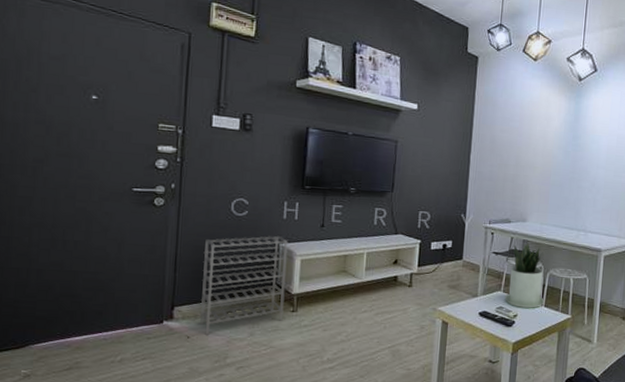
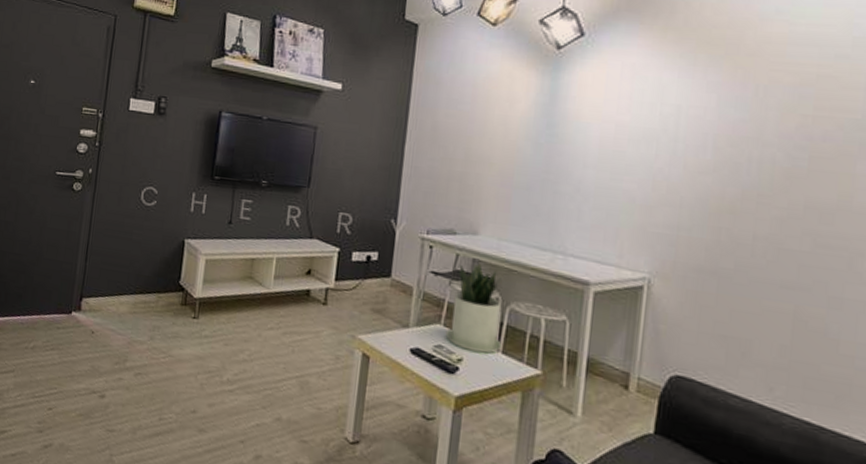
shoe rack: present [200,235,288,336] -> none [104,229,194,334]

